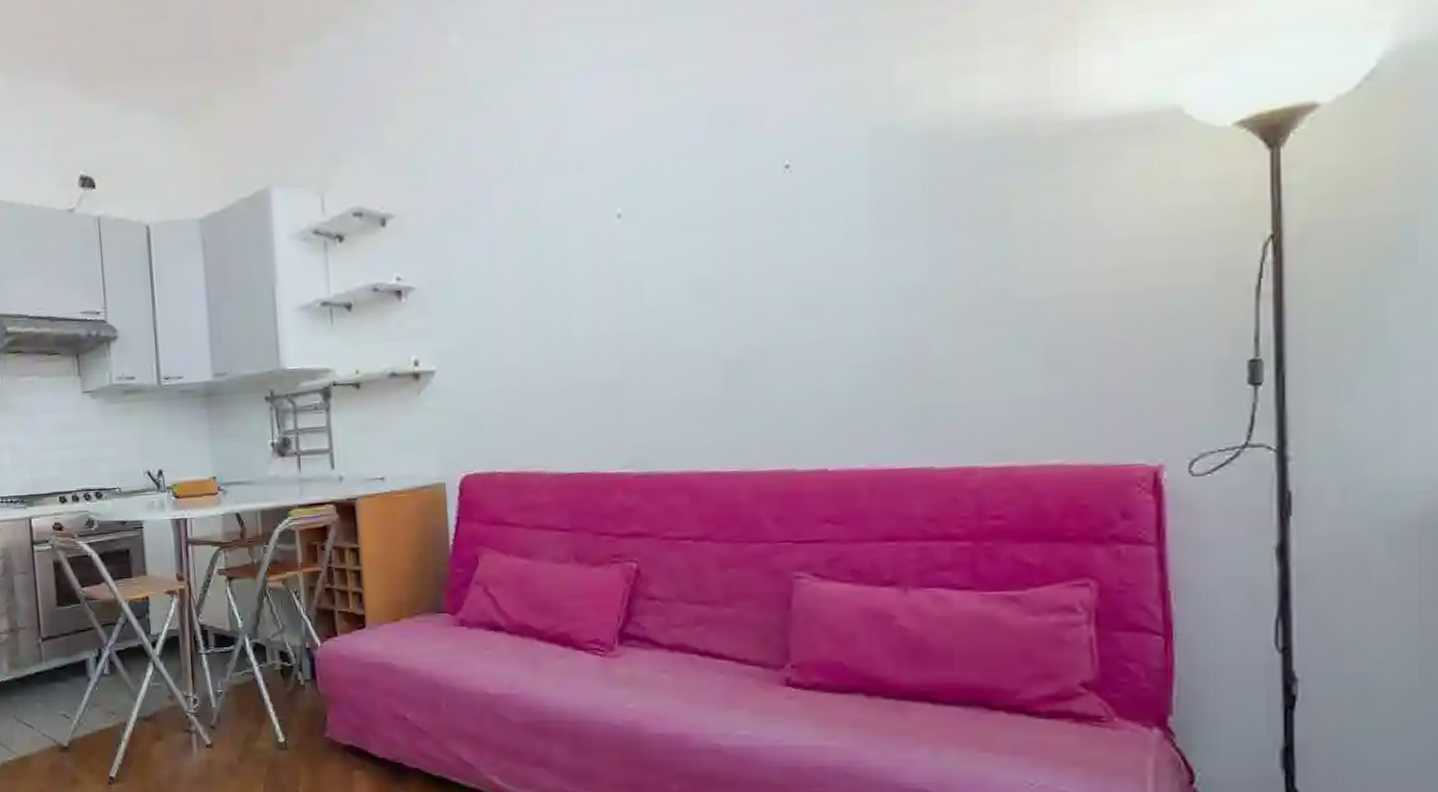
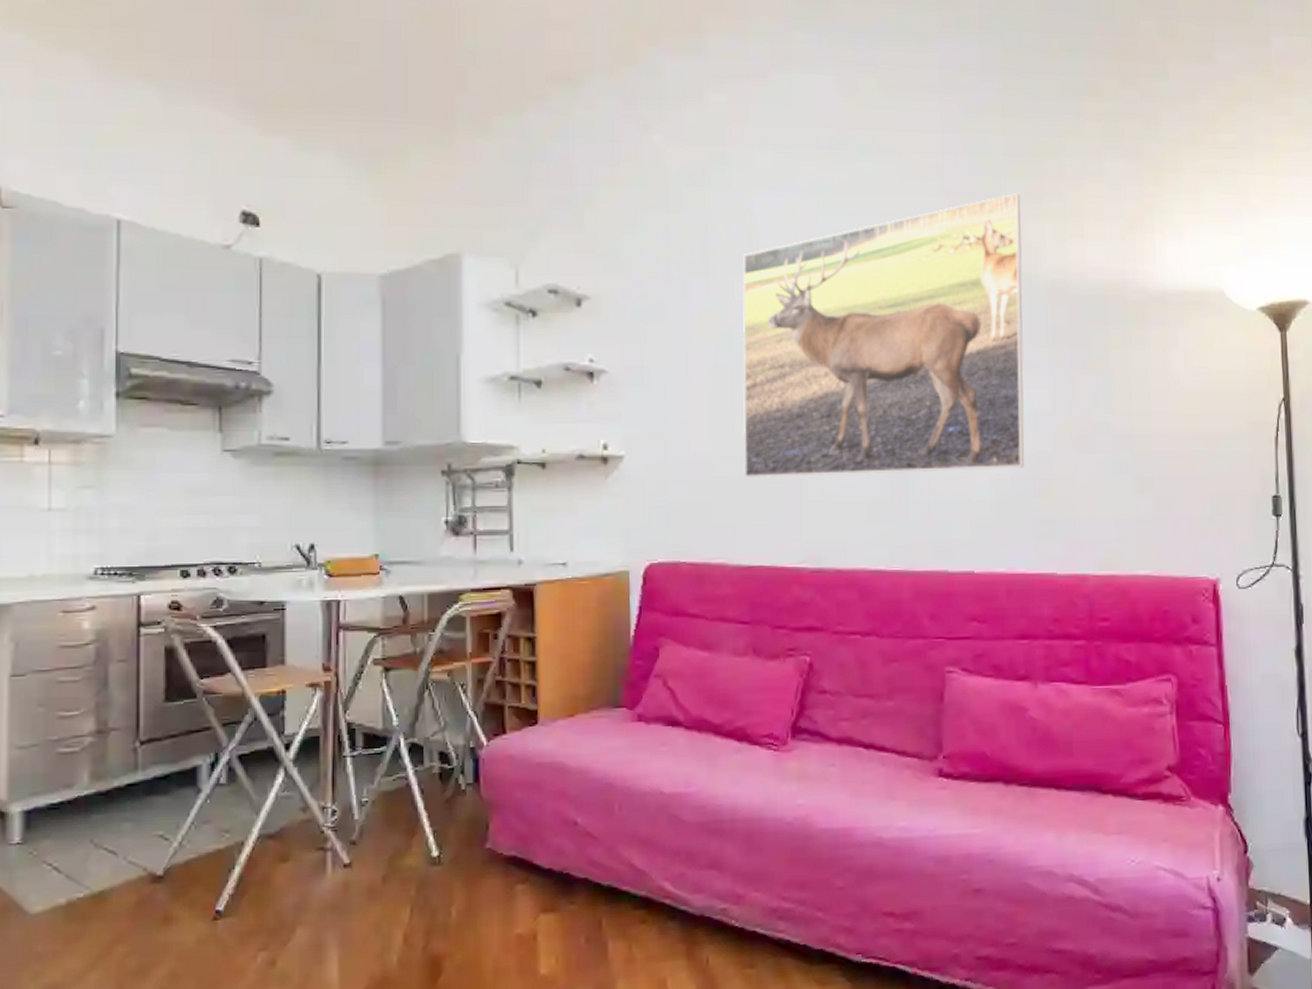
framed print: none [551,29,892,384] -> present [742,193,1025,479]

